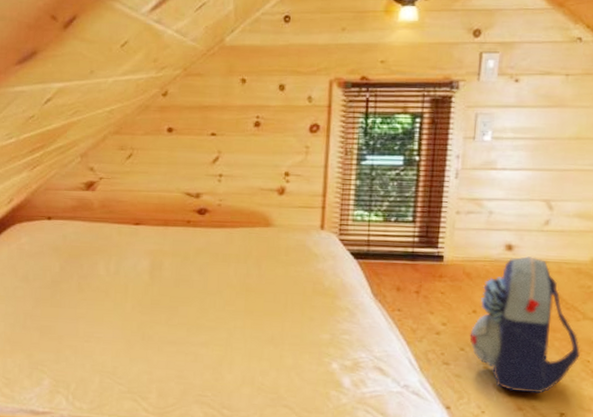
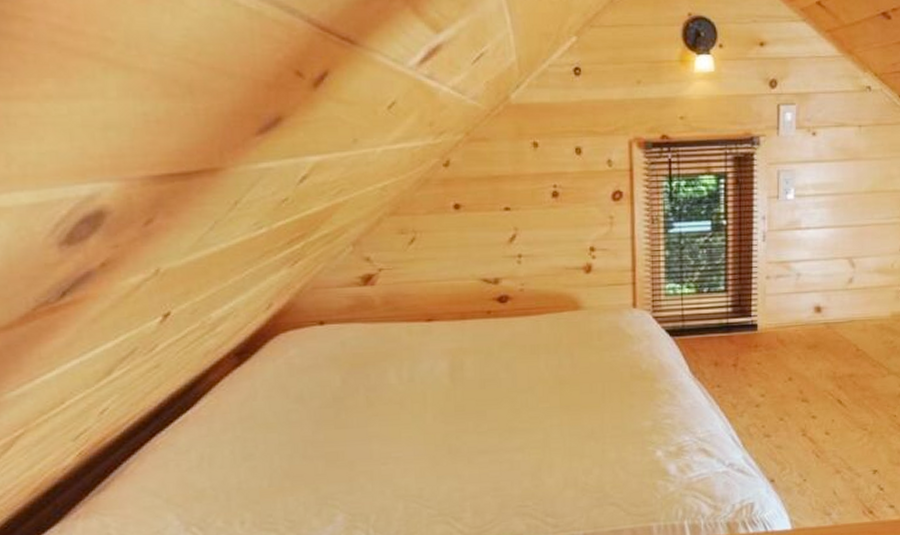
backpack: present [469,256,580,394] -> none [787,317,887,455]

